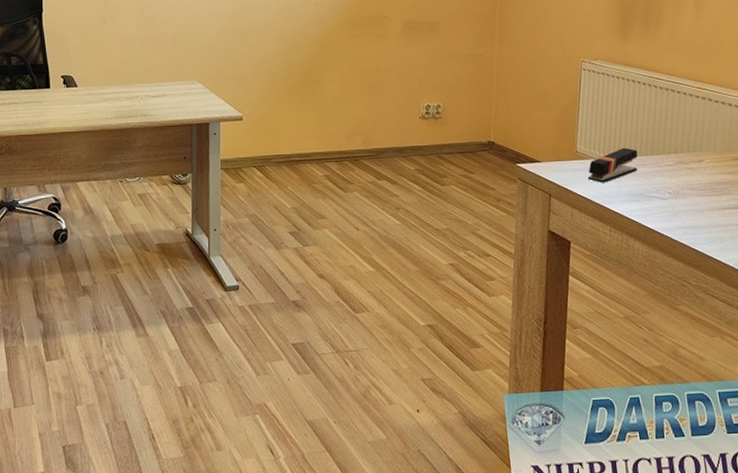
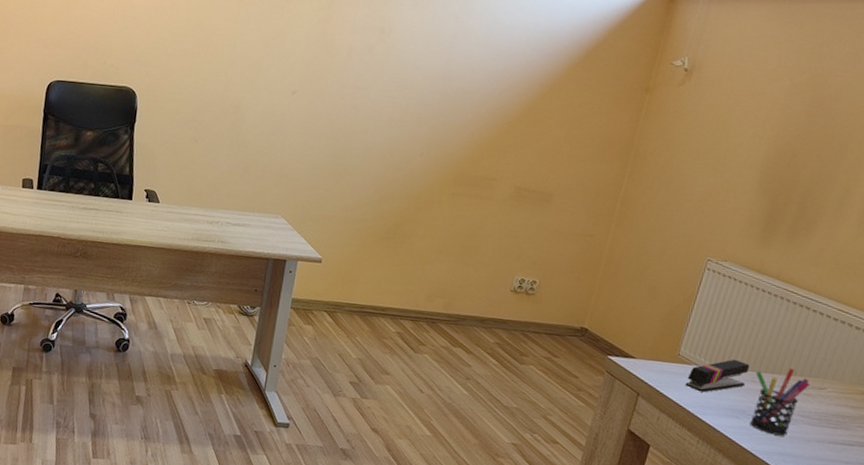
pen holder: none [643,147,690,211] -> present [750,368,810,436]

